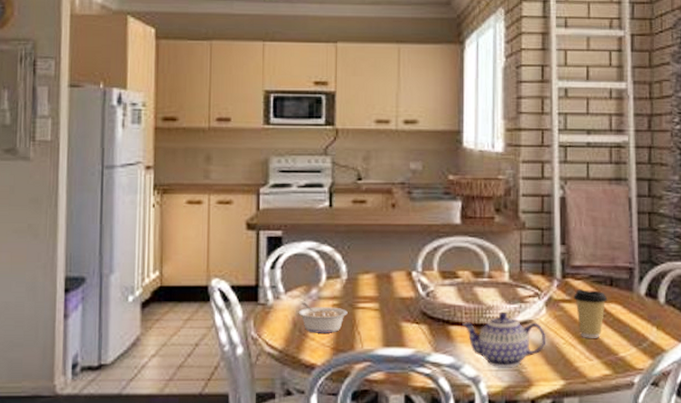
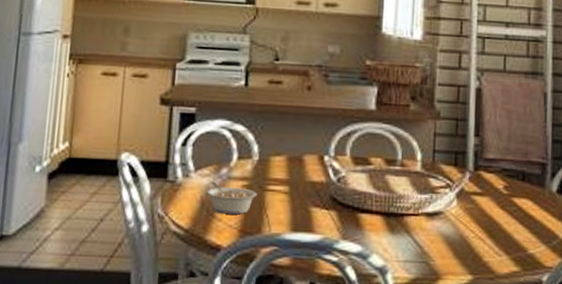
teapot: present [461,311,546,368] -> none [371,201,456,260]
coffee cup: present [574,289,608,338] -> none [485,182,519,234]

